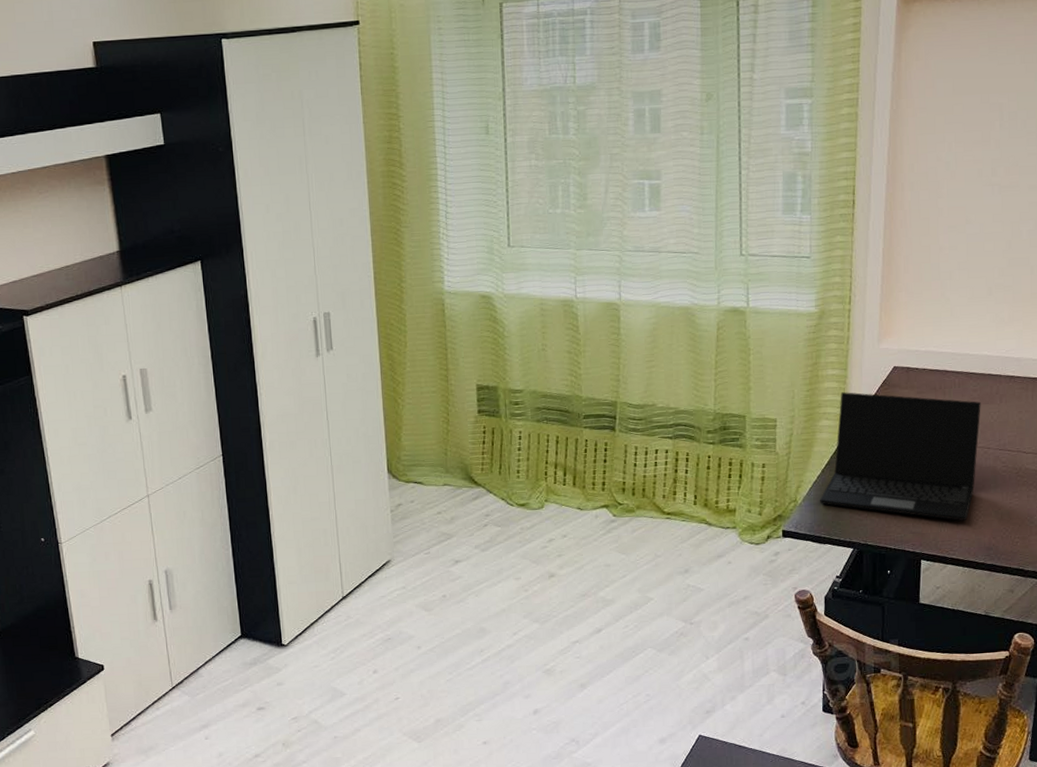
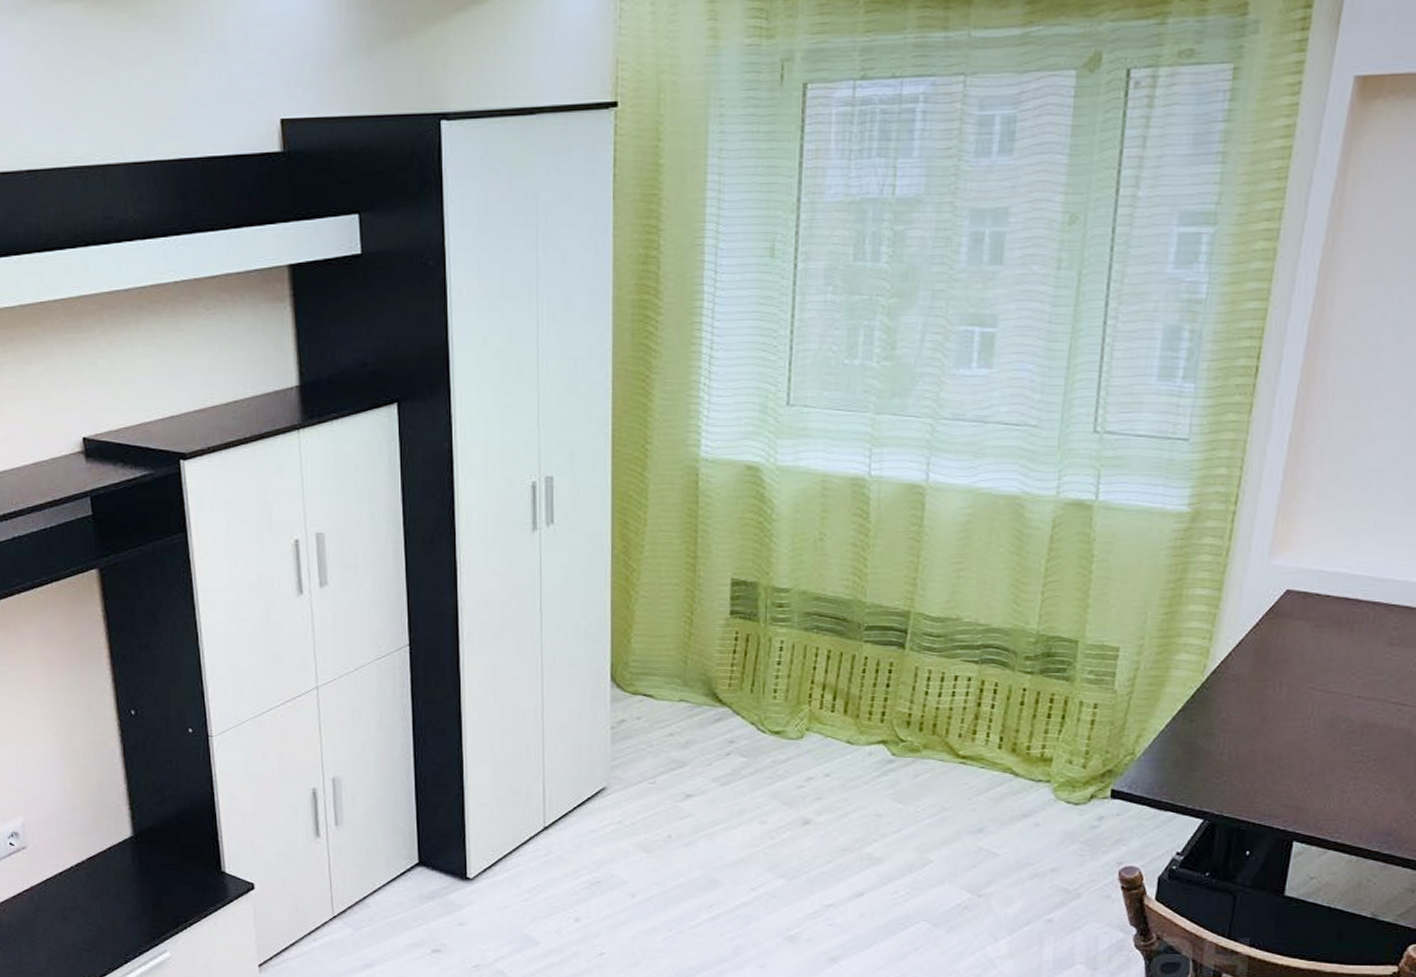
laptop: present [820,392,981,522] -> none [1166,619,1401,797]

